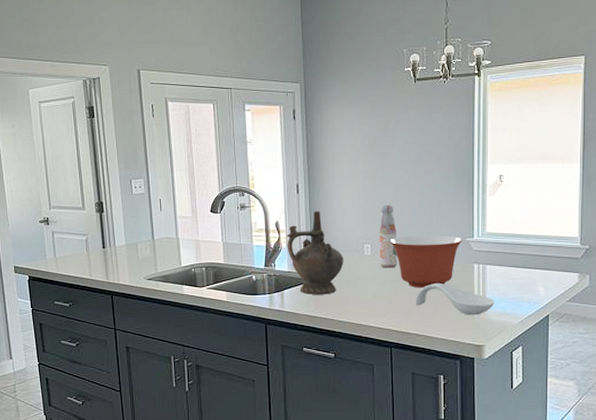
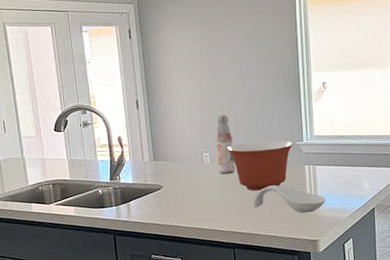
ceremonial vessel: present [287,211,344,295] -> none [130,124,185,204]

